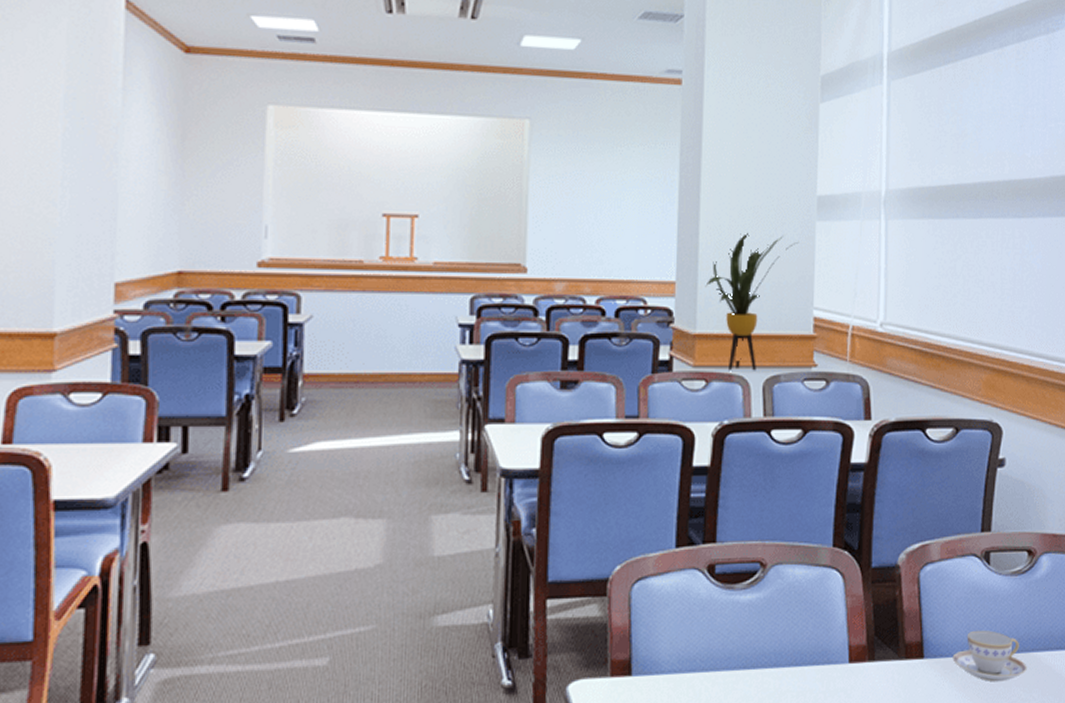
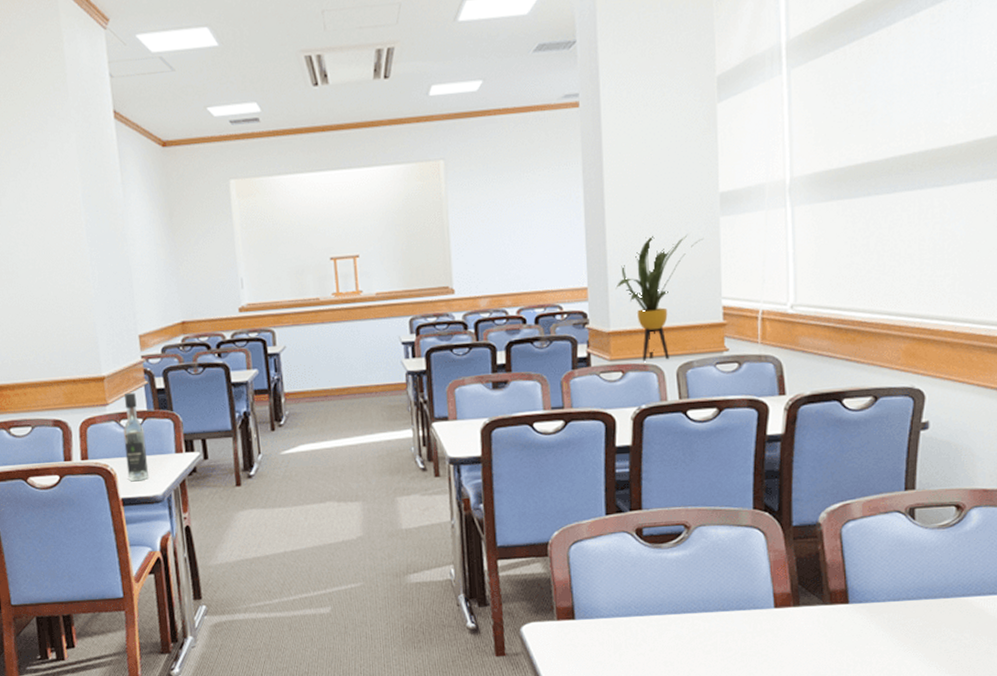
bottle: none [68,357,103,478] -> present [123,392,150,482]
teacup: present [952,630,1027,682] -> none [878,578,957,624]

